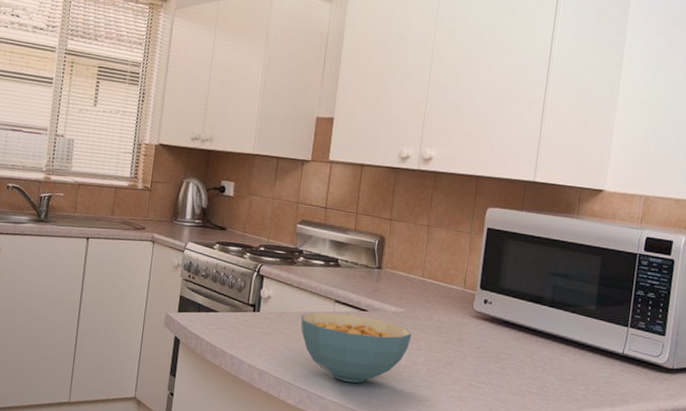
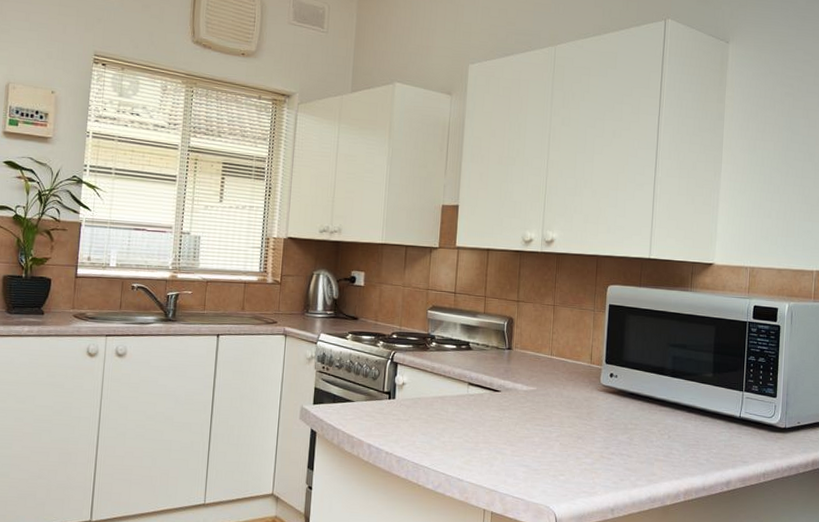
cereal bowl: present [300,312,412,383] -> none [436,395,544,463]

